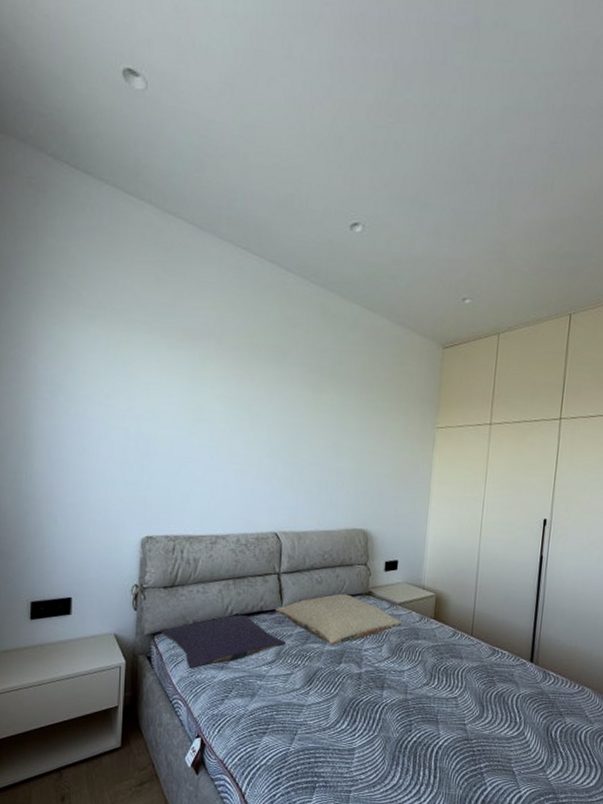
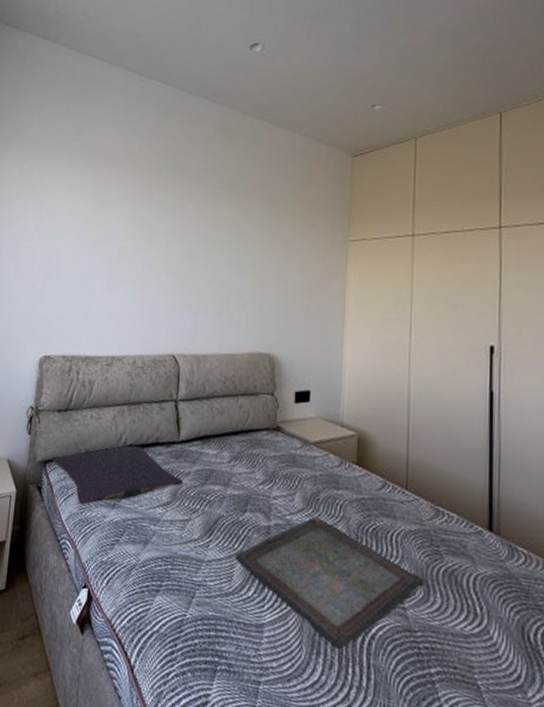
pillow: present [275,593,402,645] -> none [172,427,318,489]
serving tray: none [332,662,480,758] -> present [235,516,424,648]

